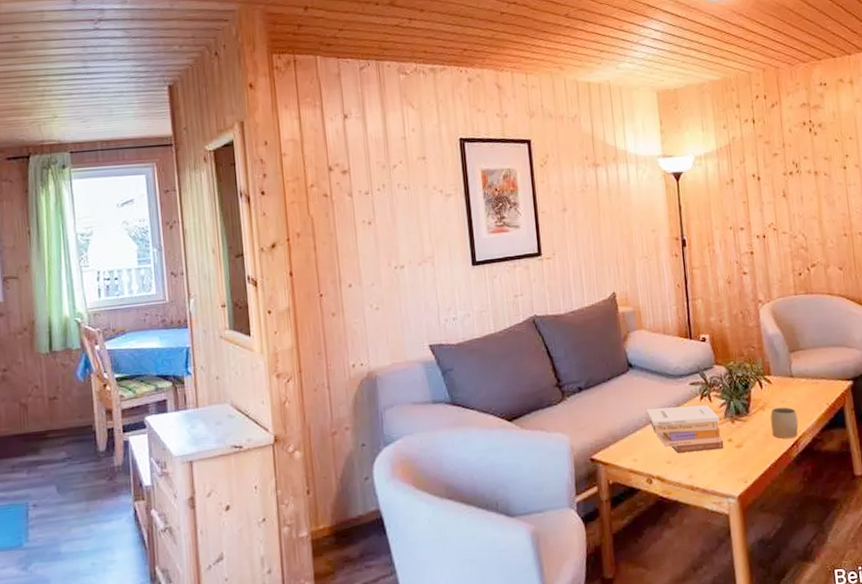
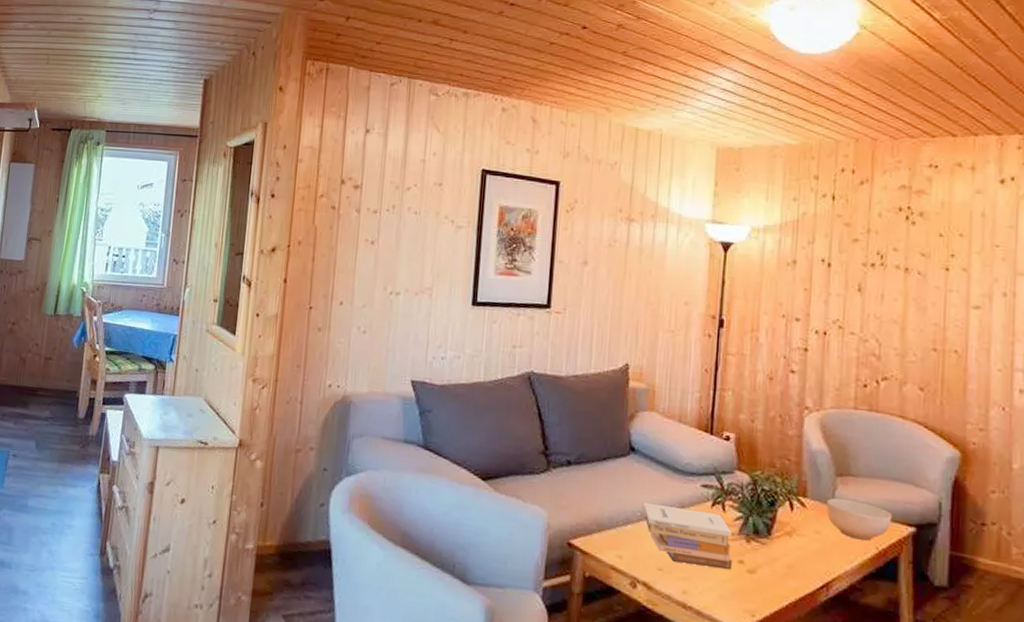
mug: present [770,407,799,439] -> none [796,537,834,579]
bowl: none [785,368,835,401] -> present [825,497,893,541]

